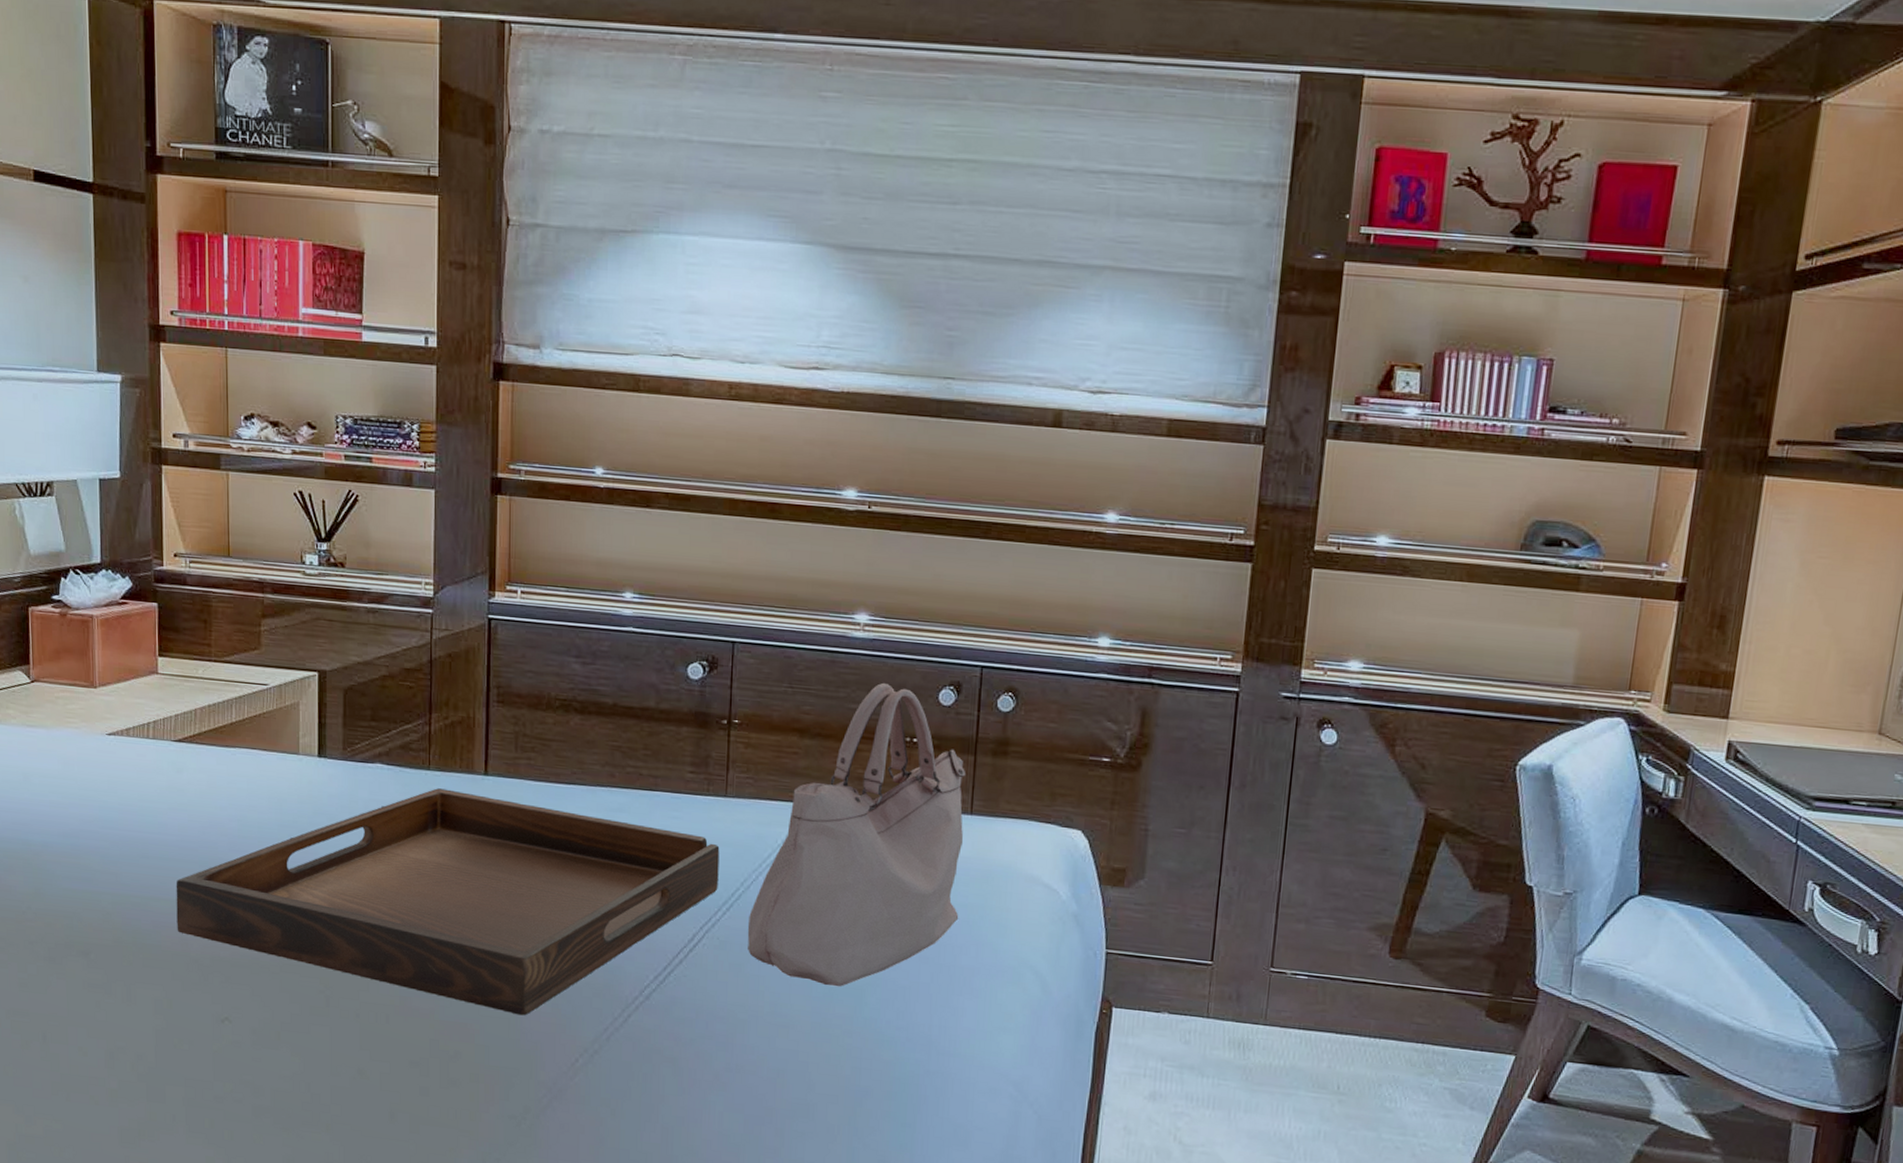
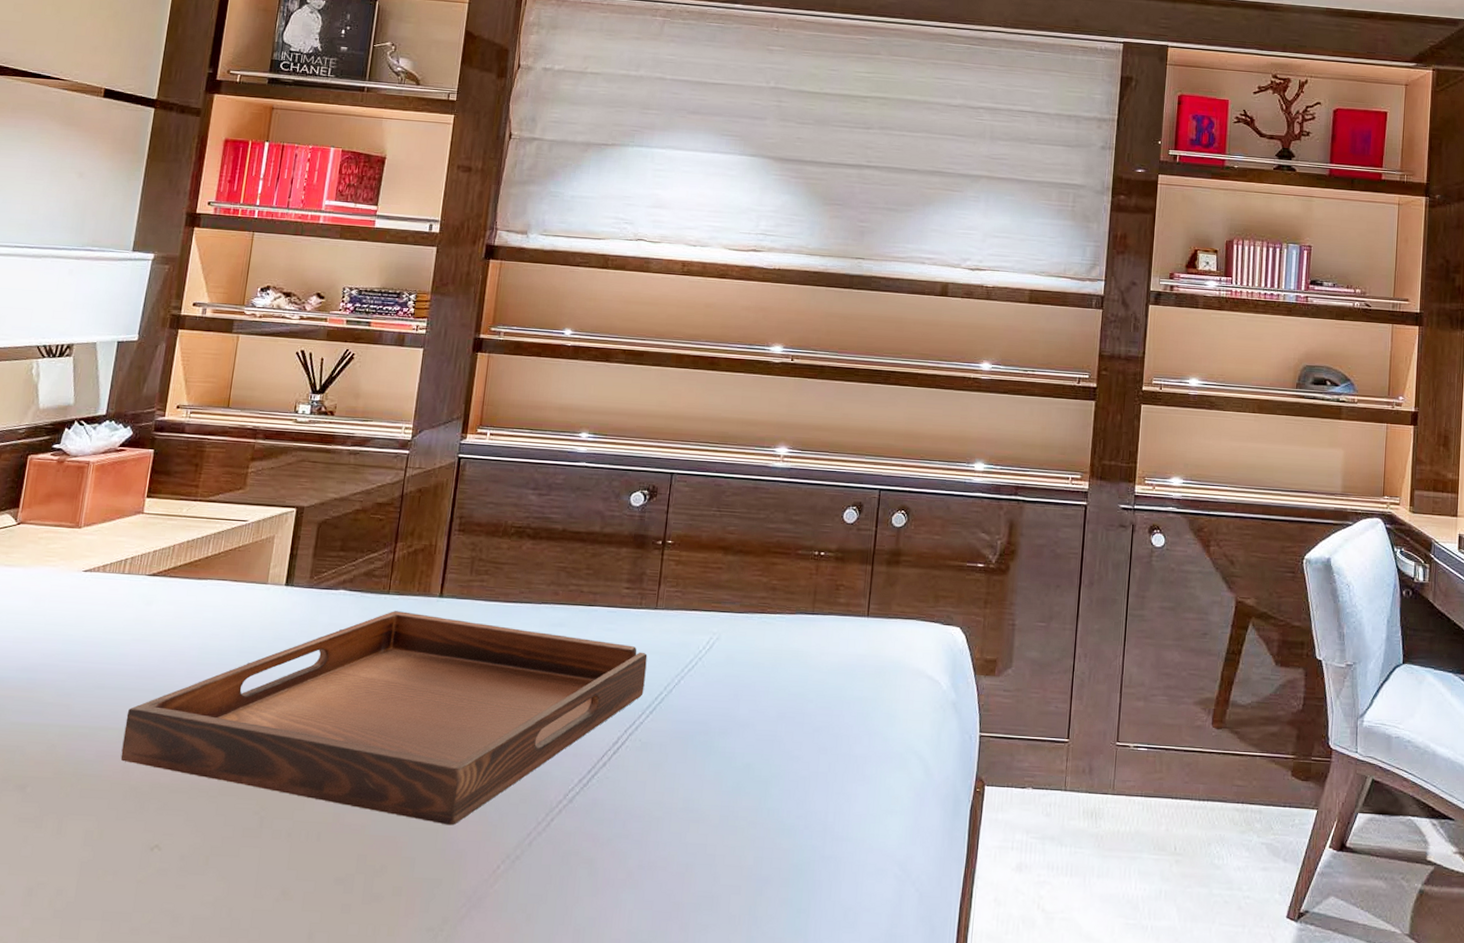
handbag: present [747,682,967,986] -> none [666,505,865,780]

